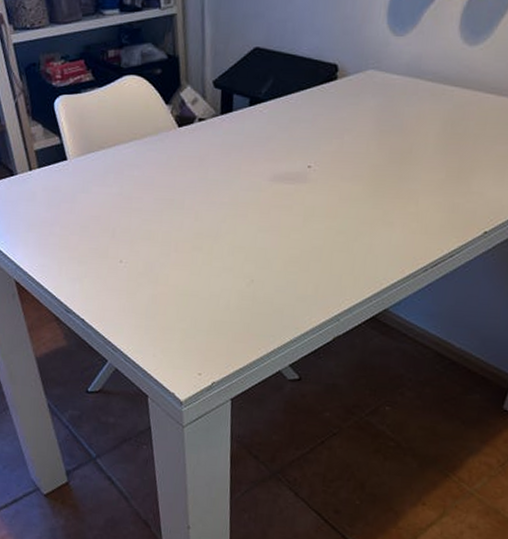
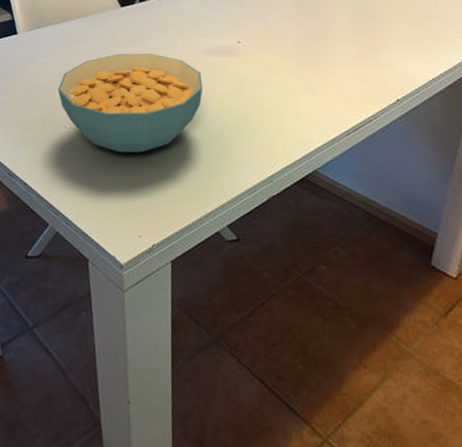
cereal bowl: none [112,180,268,290] -> present [57,53,203,153]

